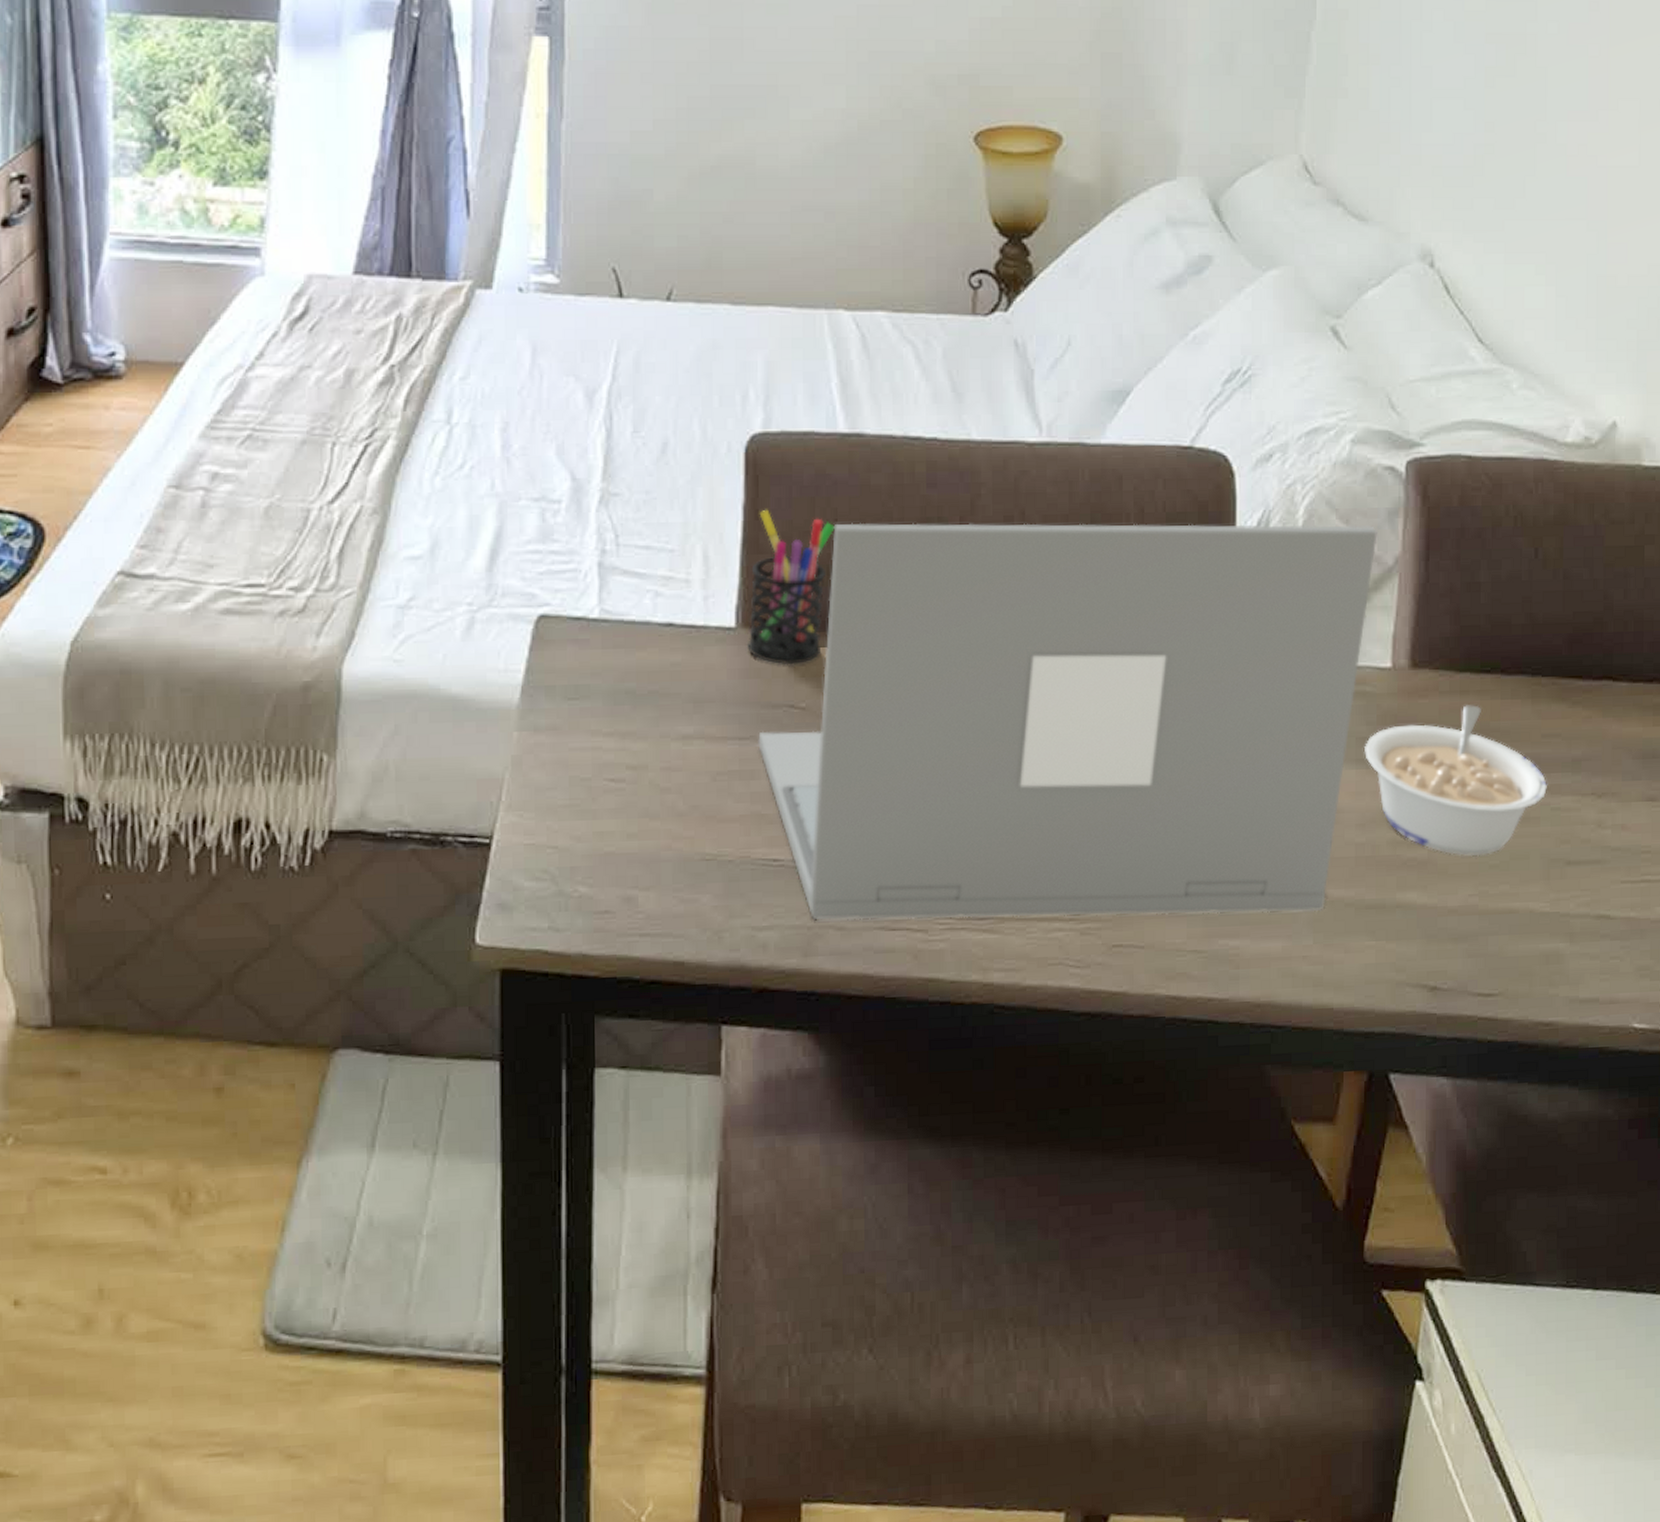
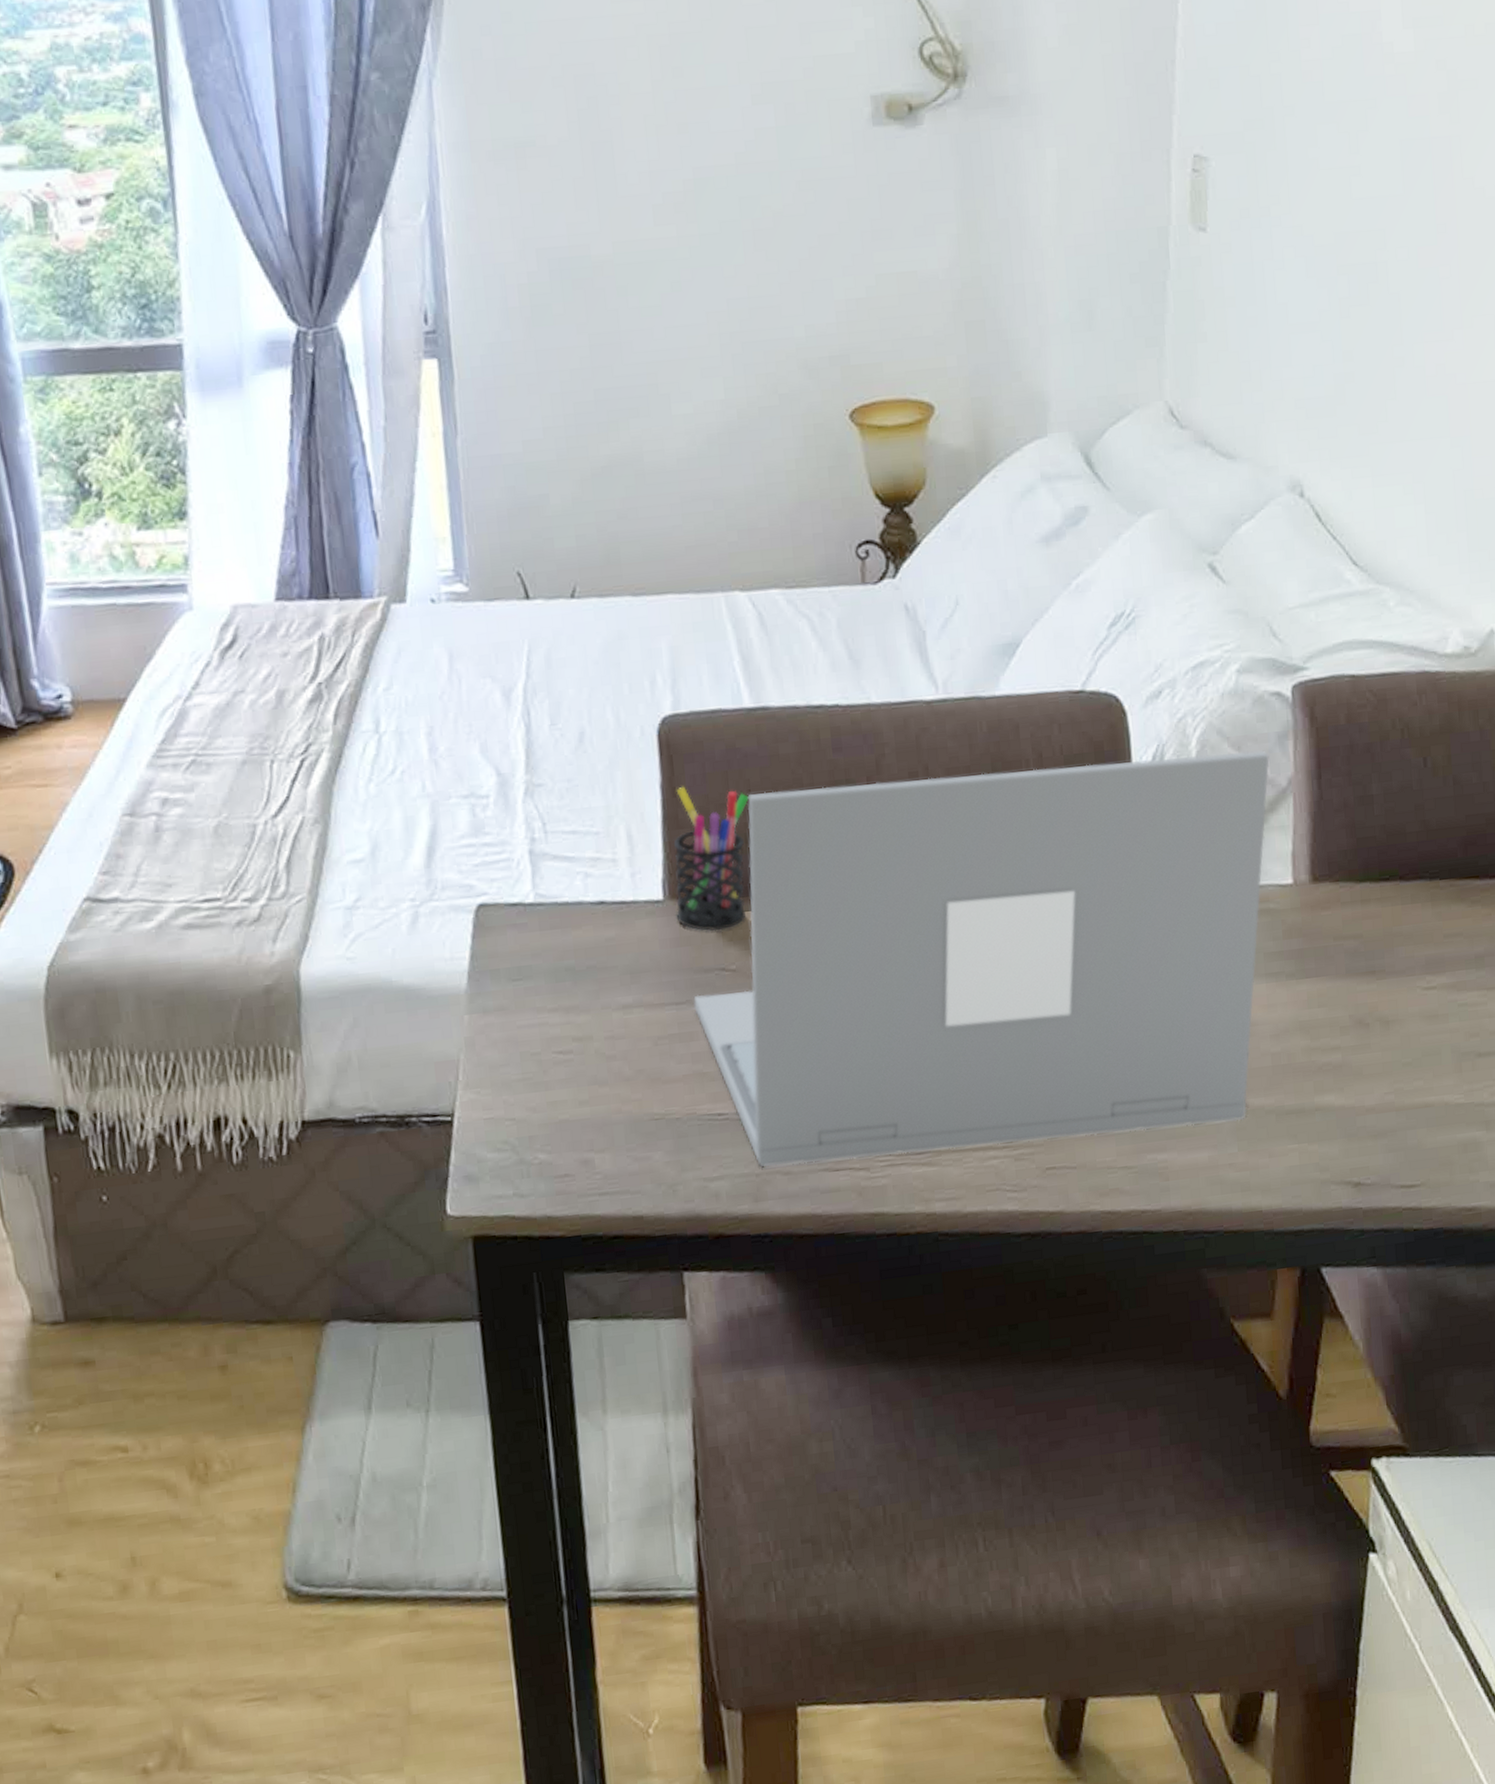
legume: present [1365,705,1547,856] -> none [1273,912,1453,1057]

